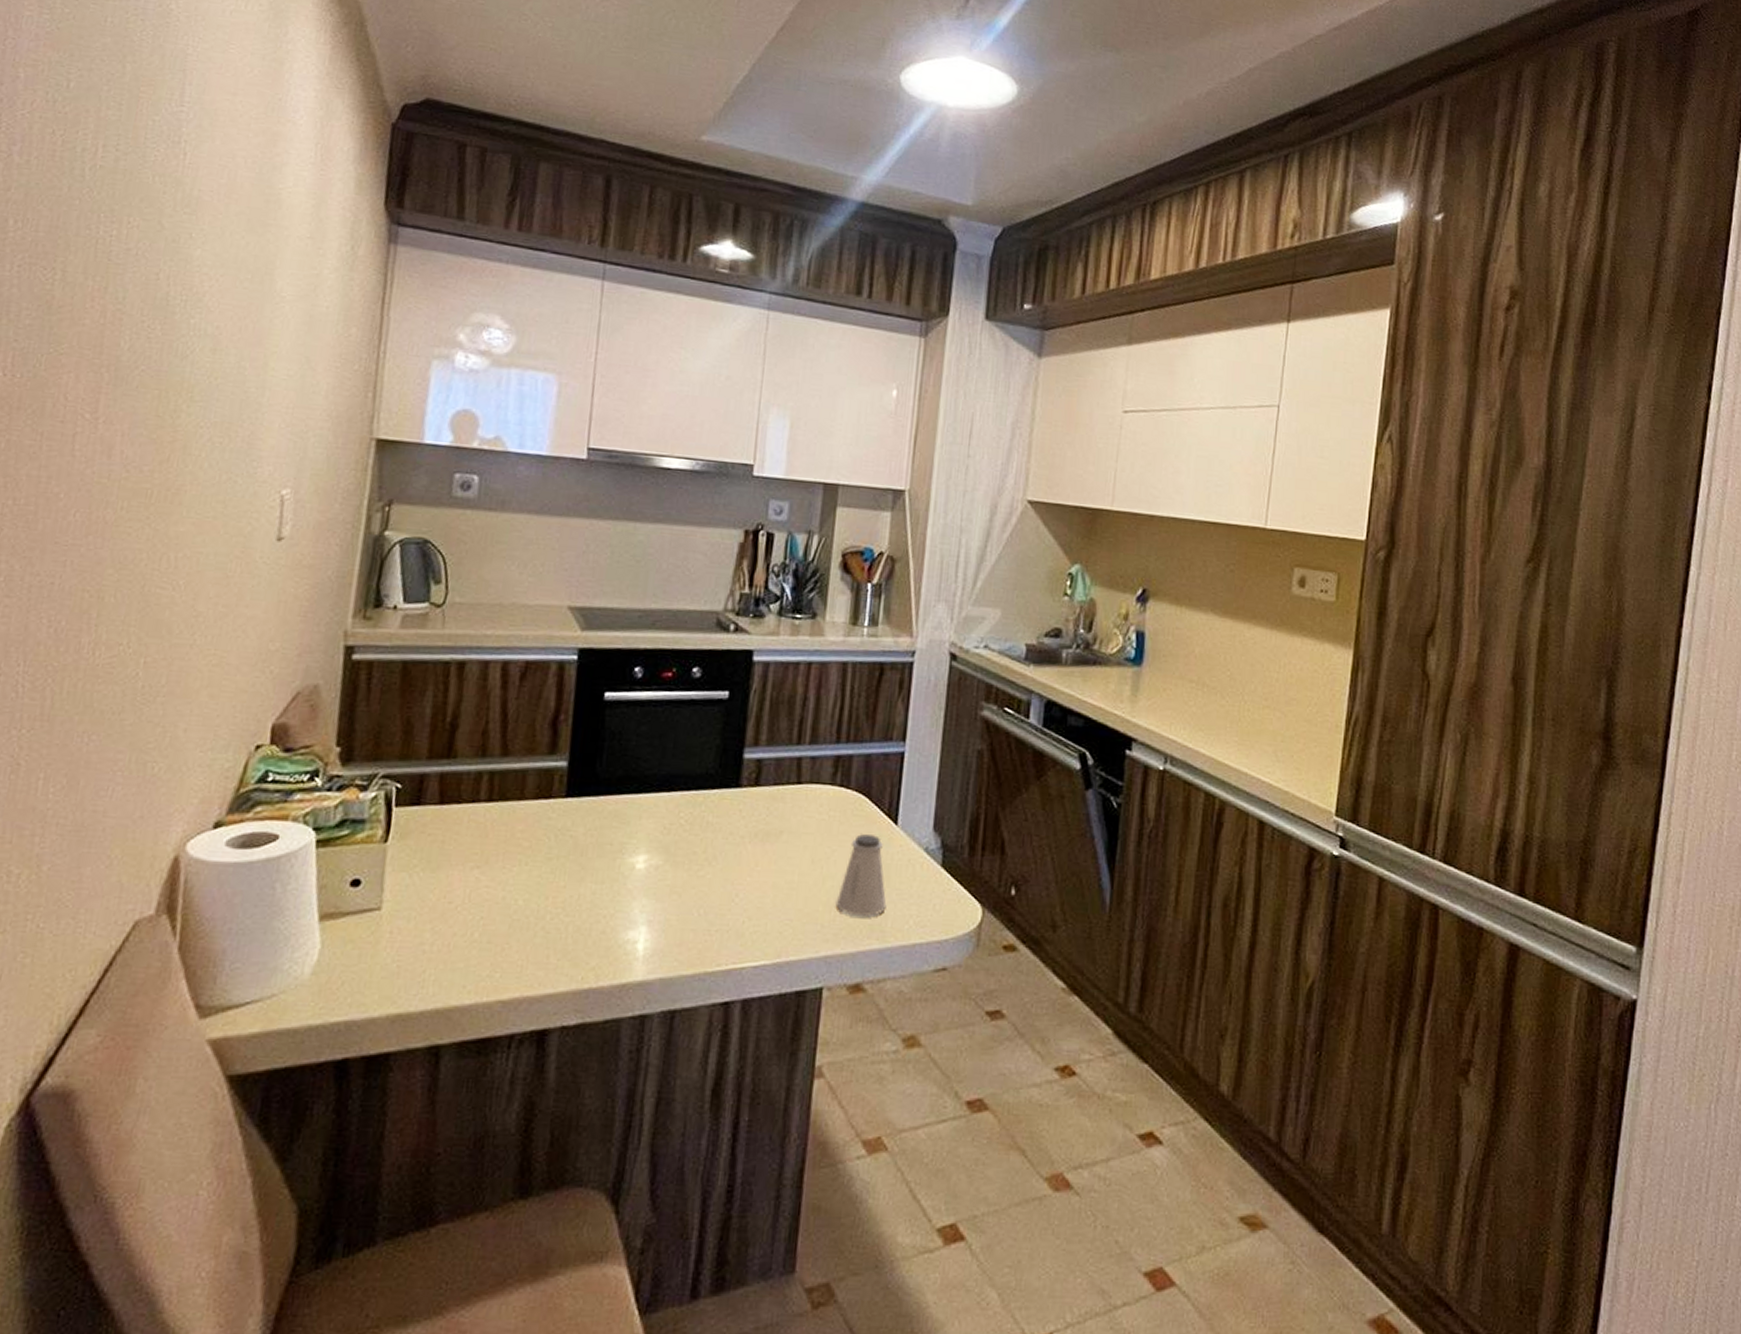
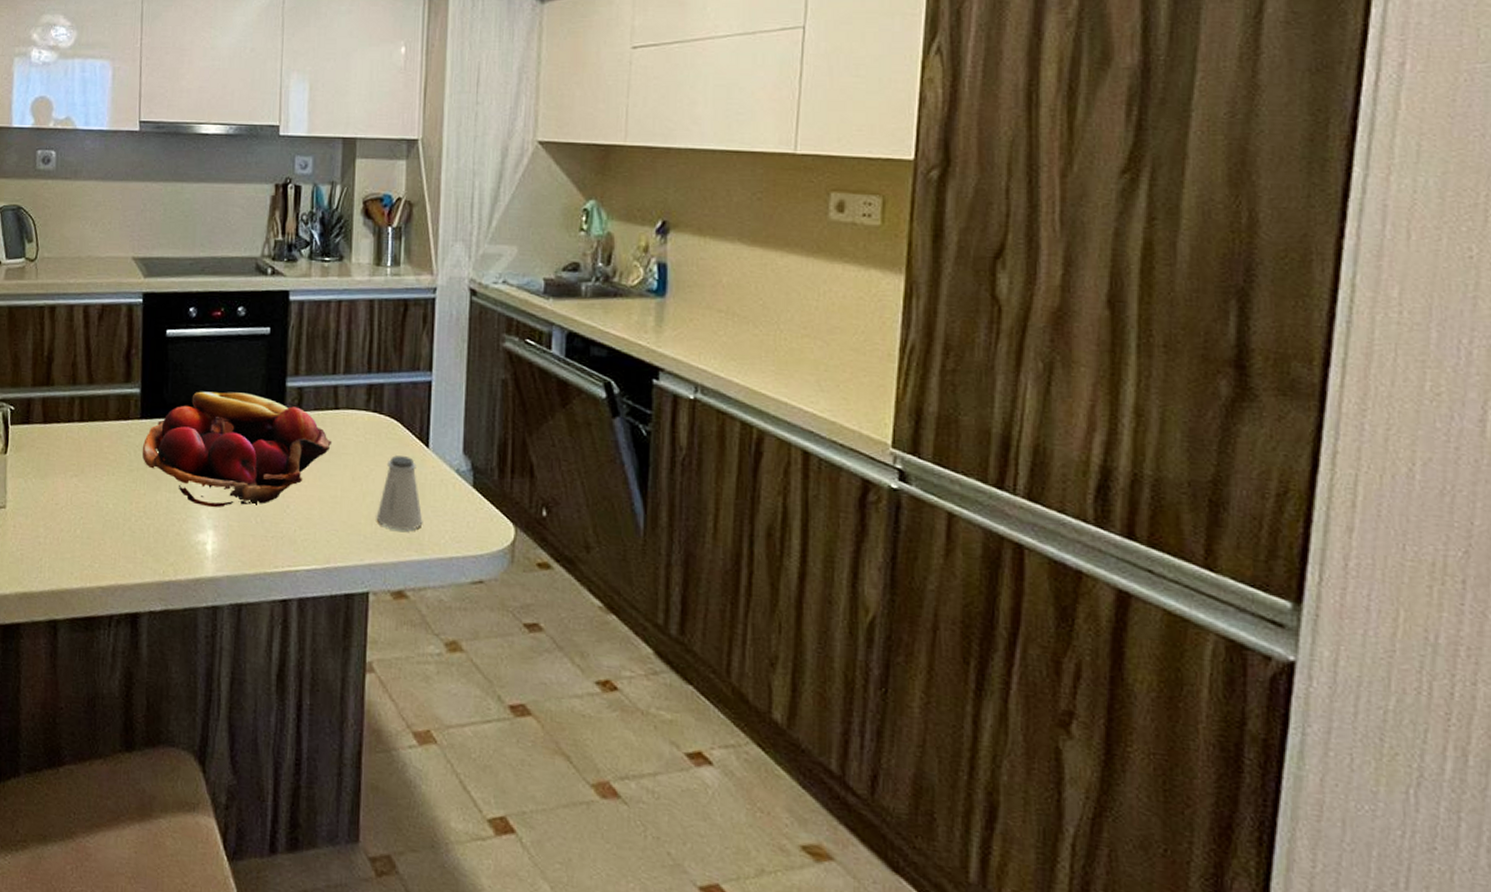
fruit basket: none [564,764,792,900] -> present [142,391,333,508]

